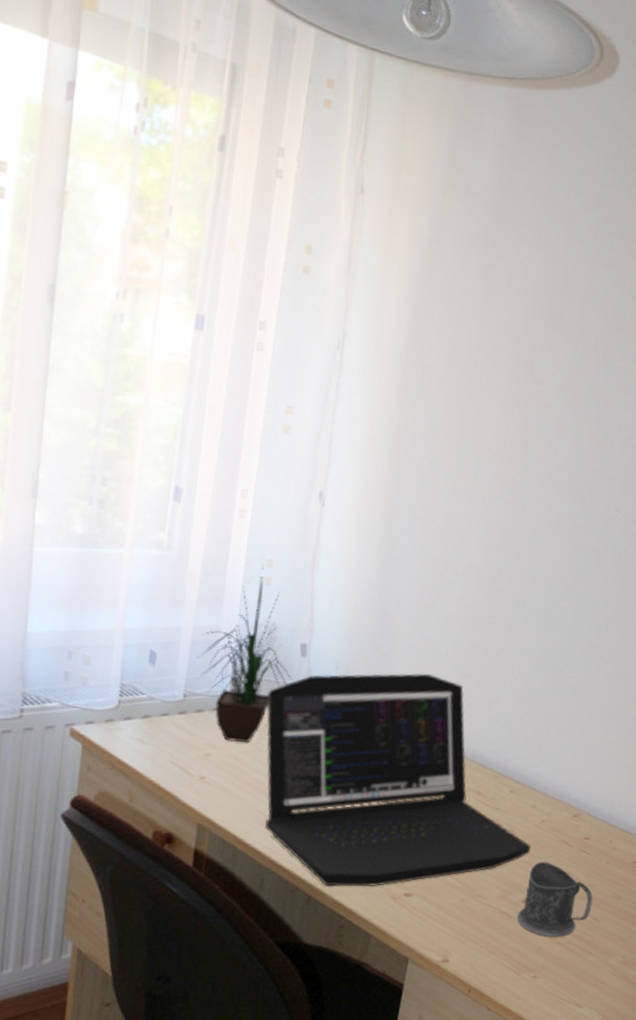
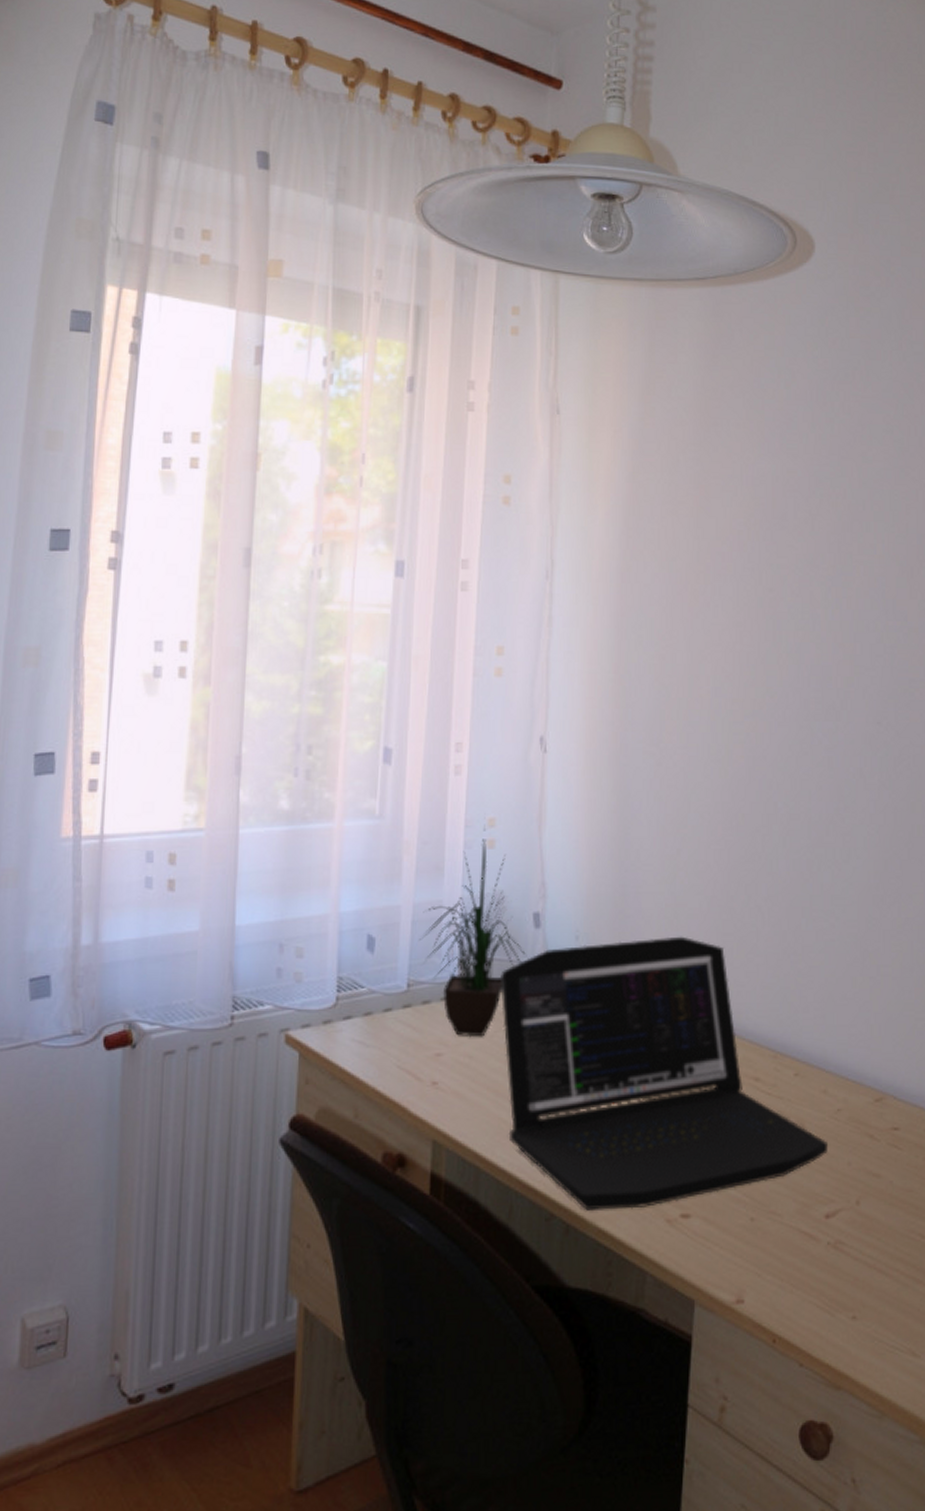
mug: present [517,861,593,937] -> none [823,1162,914,1262]

